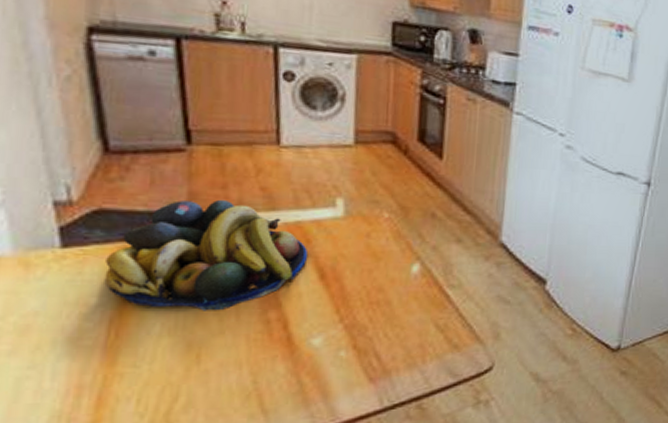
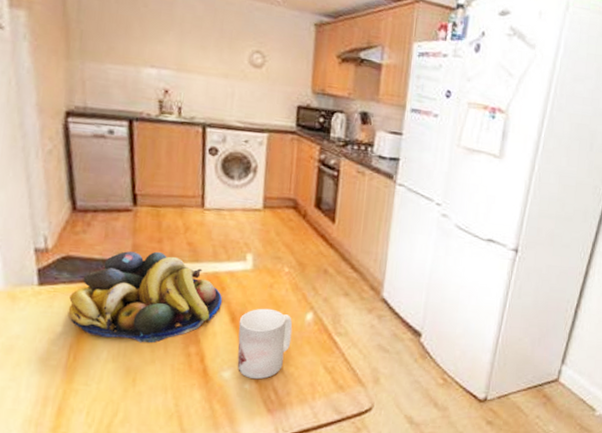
mug: none [329,261,396,345] -> present [237,308,293,380]

